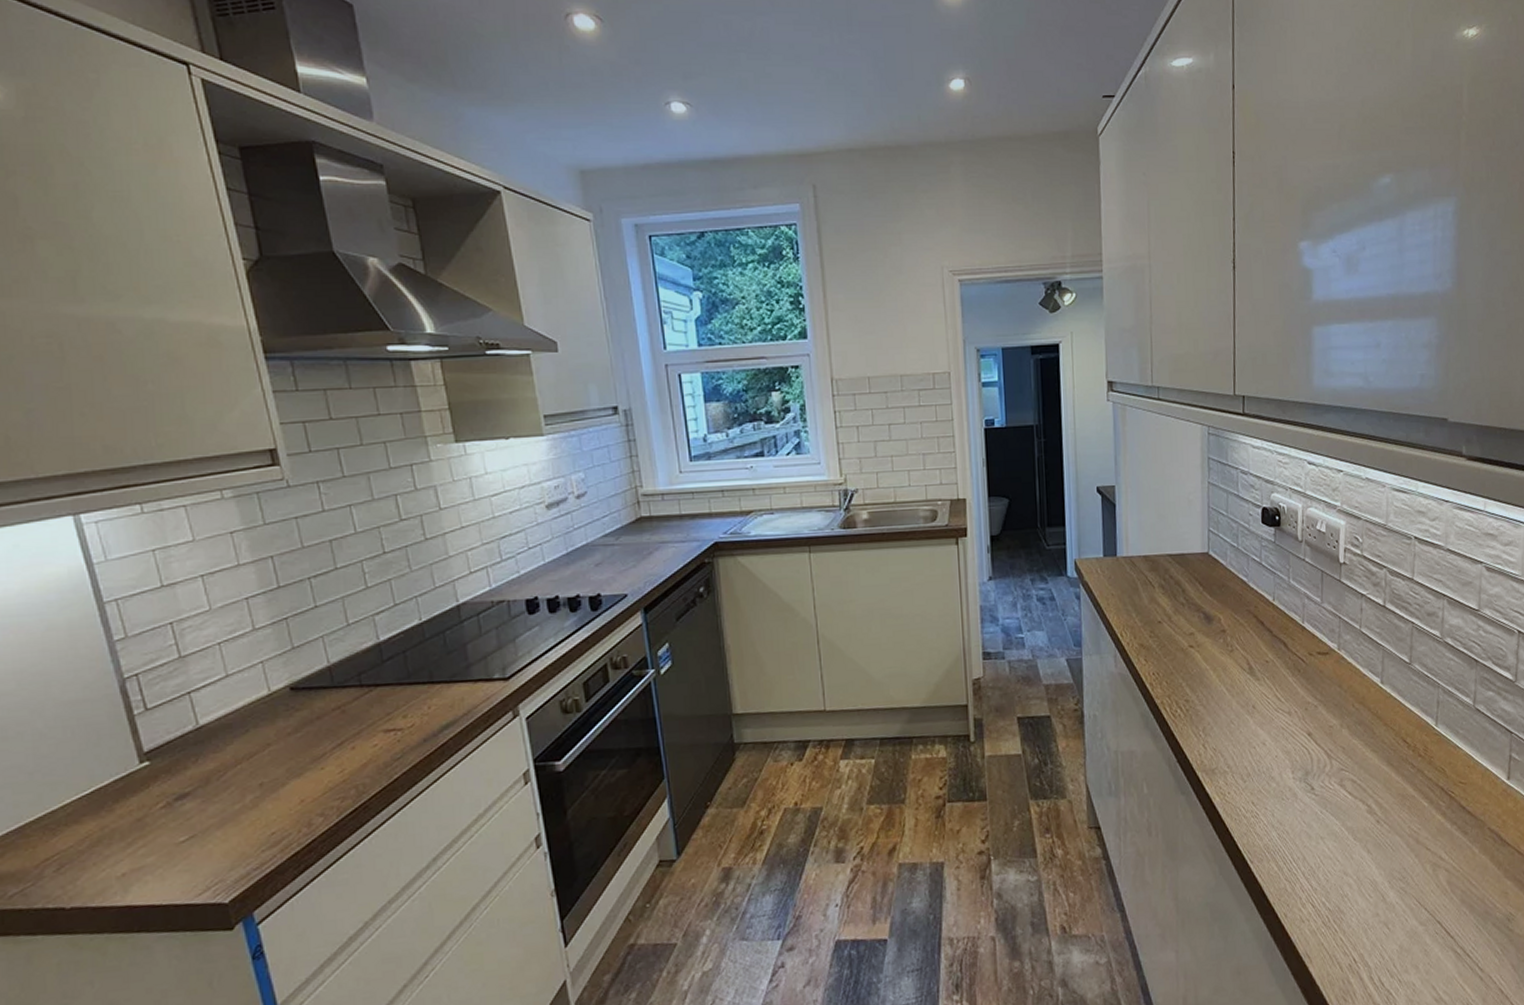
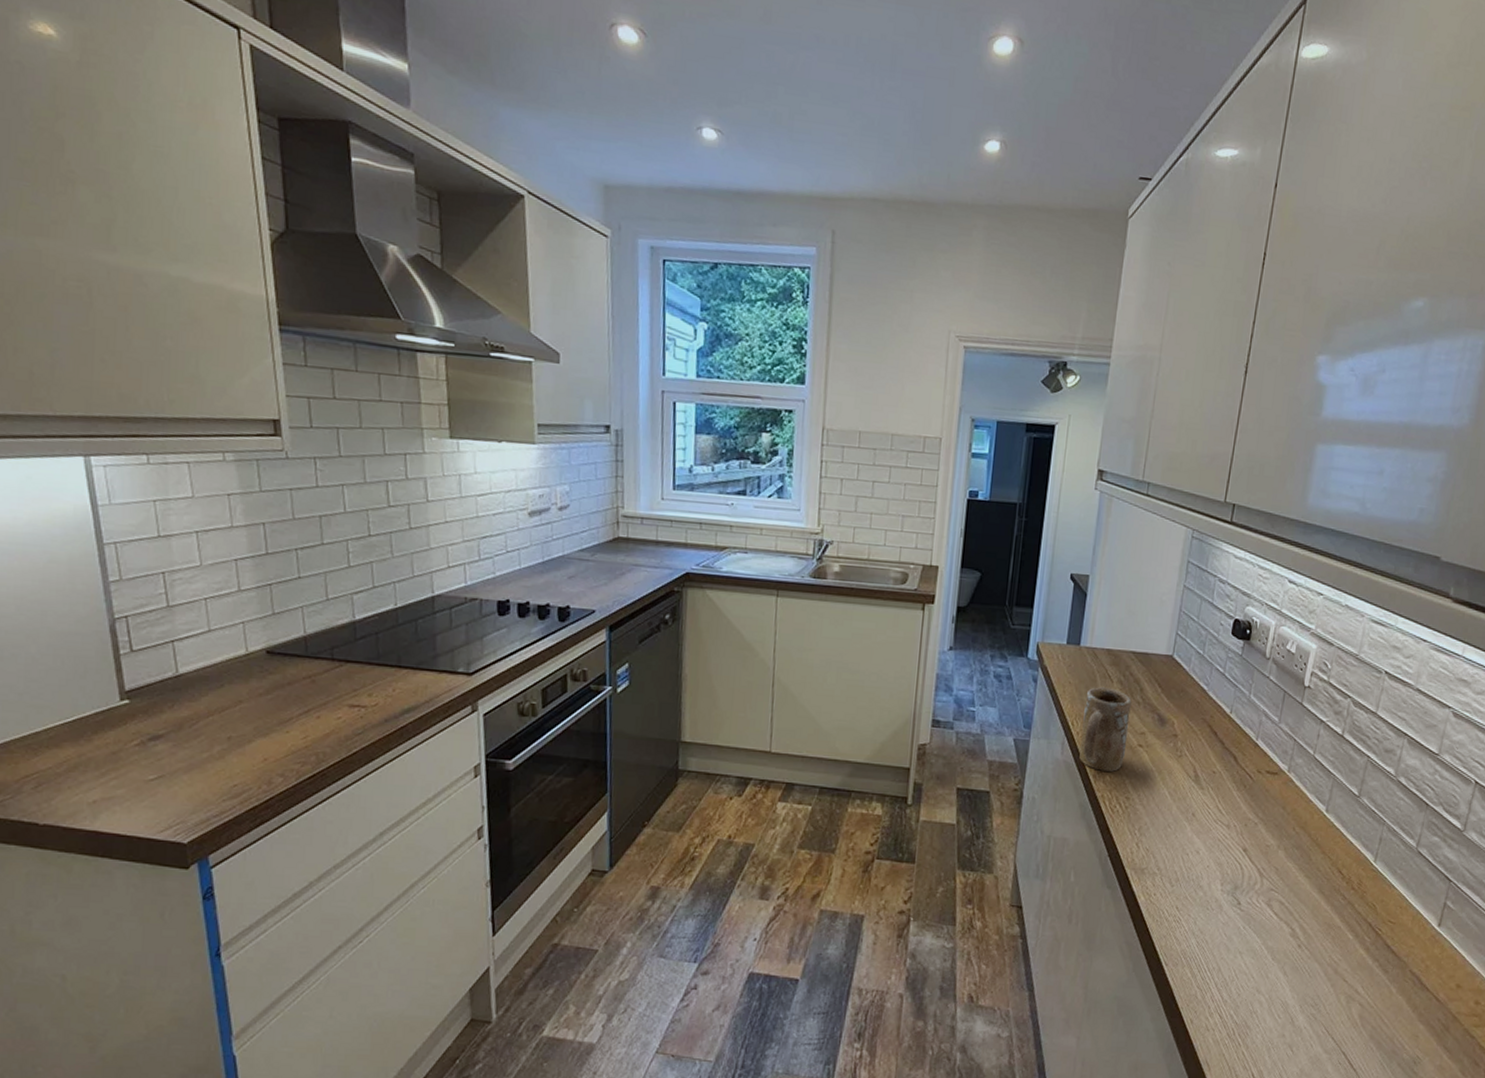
mug: none [1130,594,1178,678] -> present [1079,687,1132,772]

